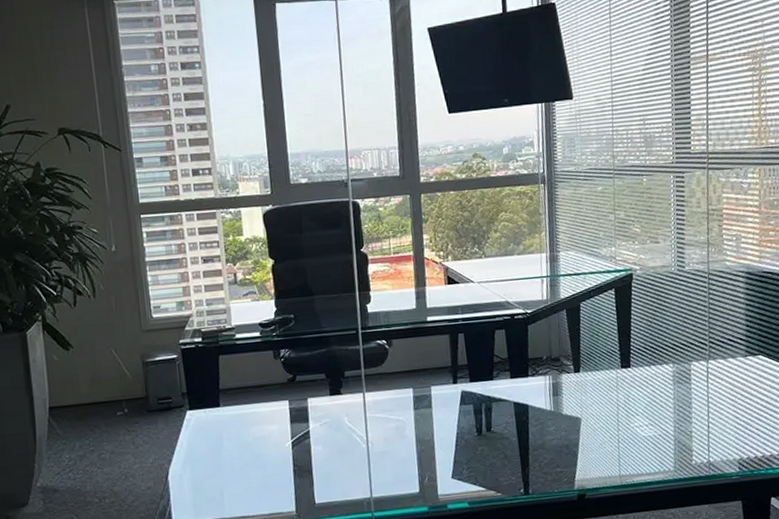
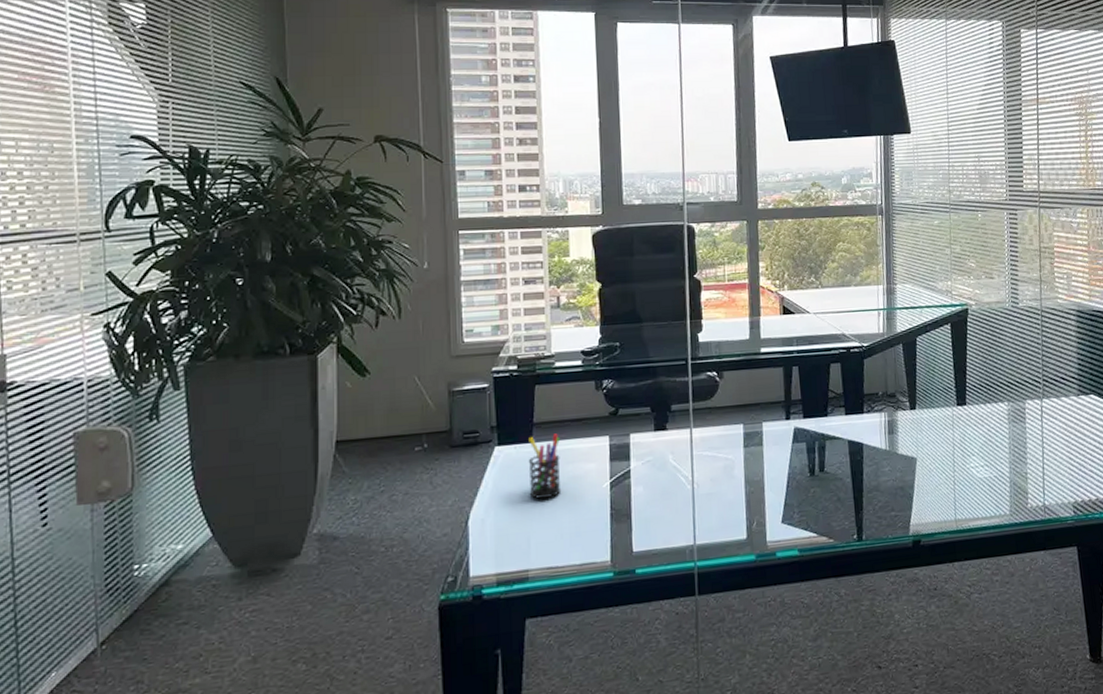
pen holder: none [216,398,248,457] -> present [528,433,562,499]

